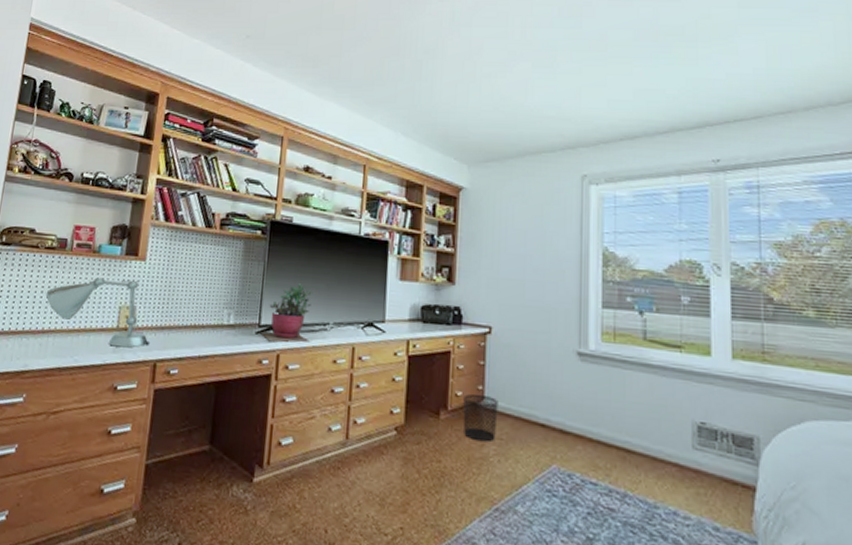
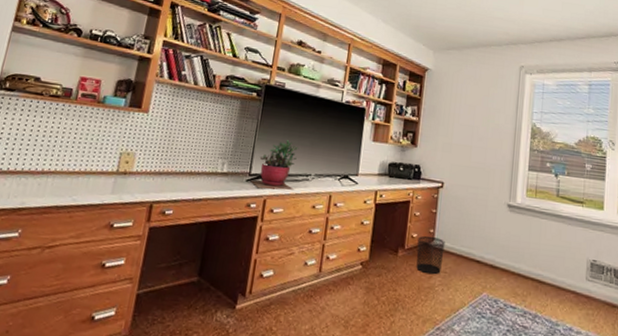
desk lamp: present [45,277,151,348] -> none [47,125,149,190]

